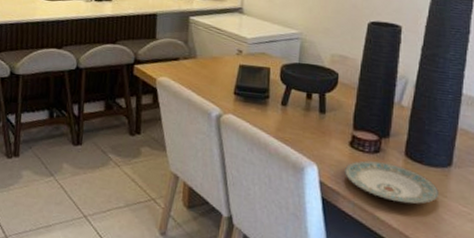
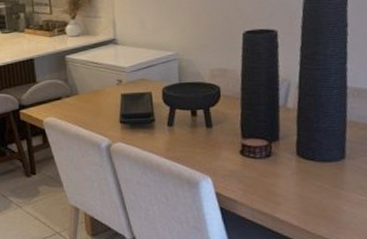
plate: present [345,160,439,204] -> none [239,165,335,201]

